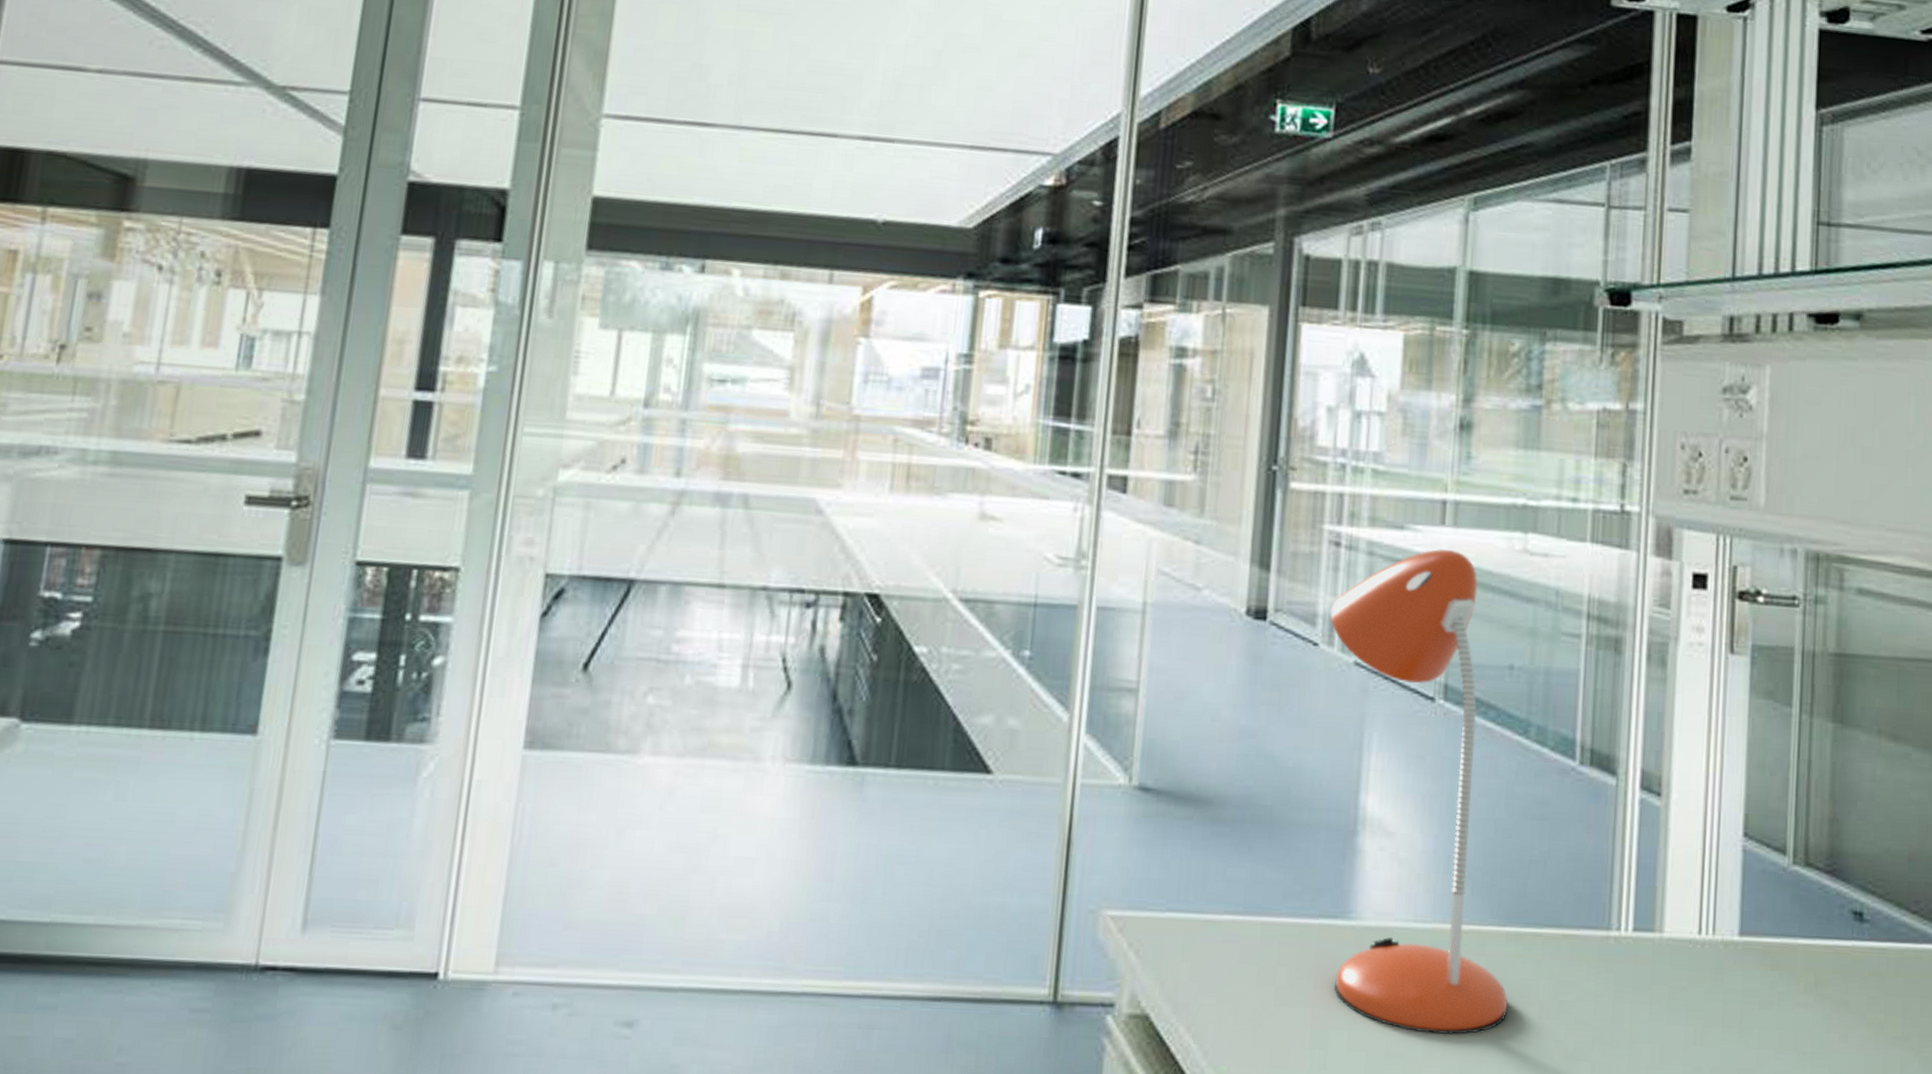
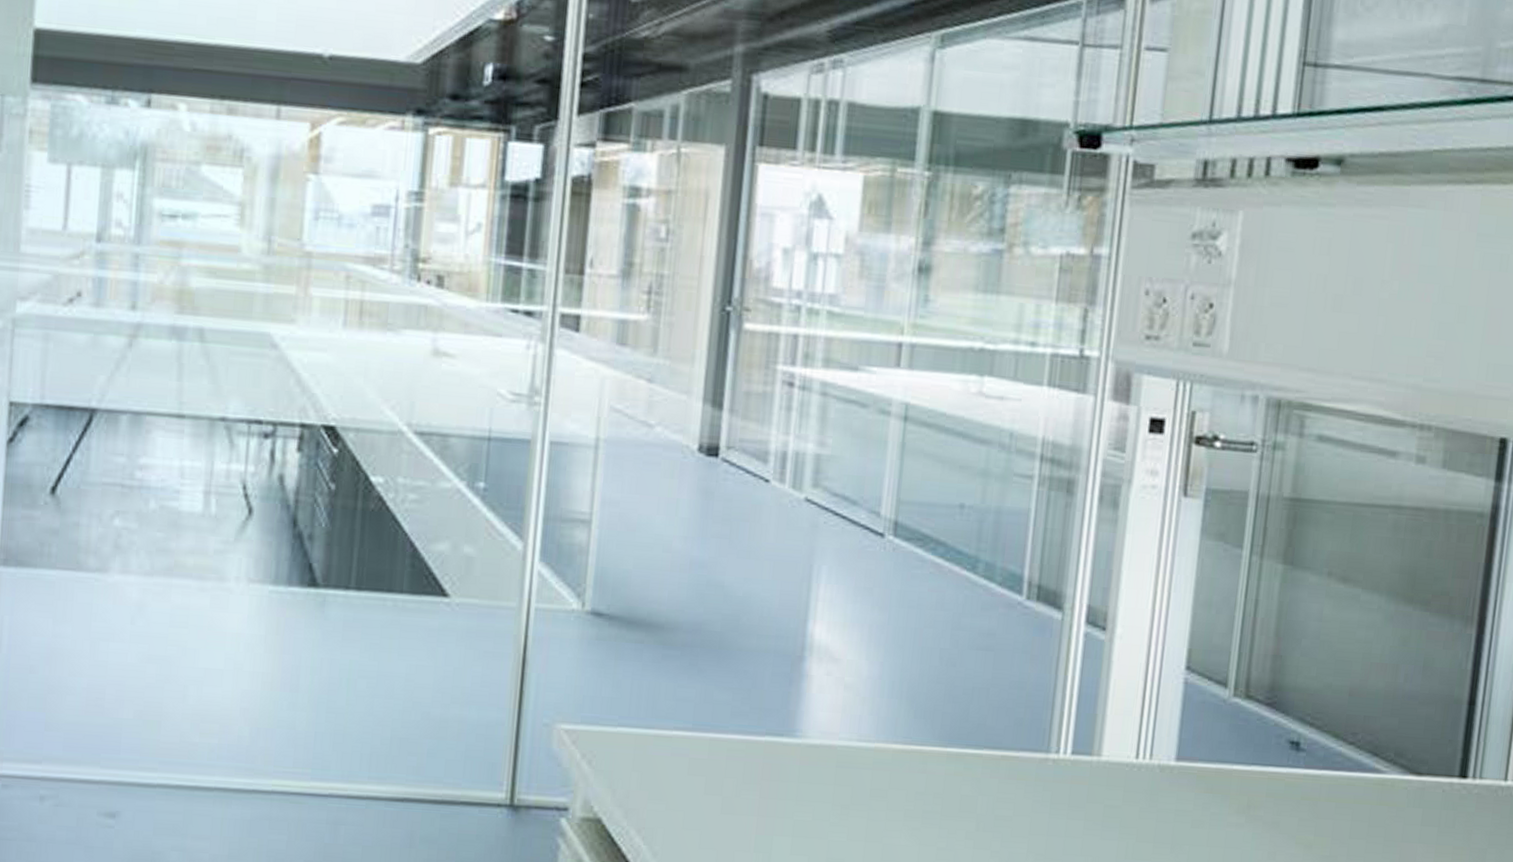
desk lamp: present [1330,548,1507,1035] -> none [779,390,946,844]

